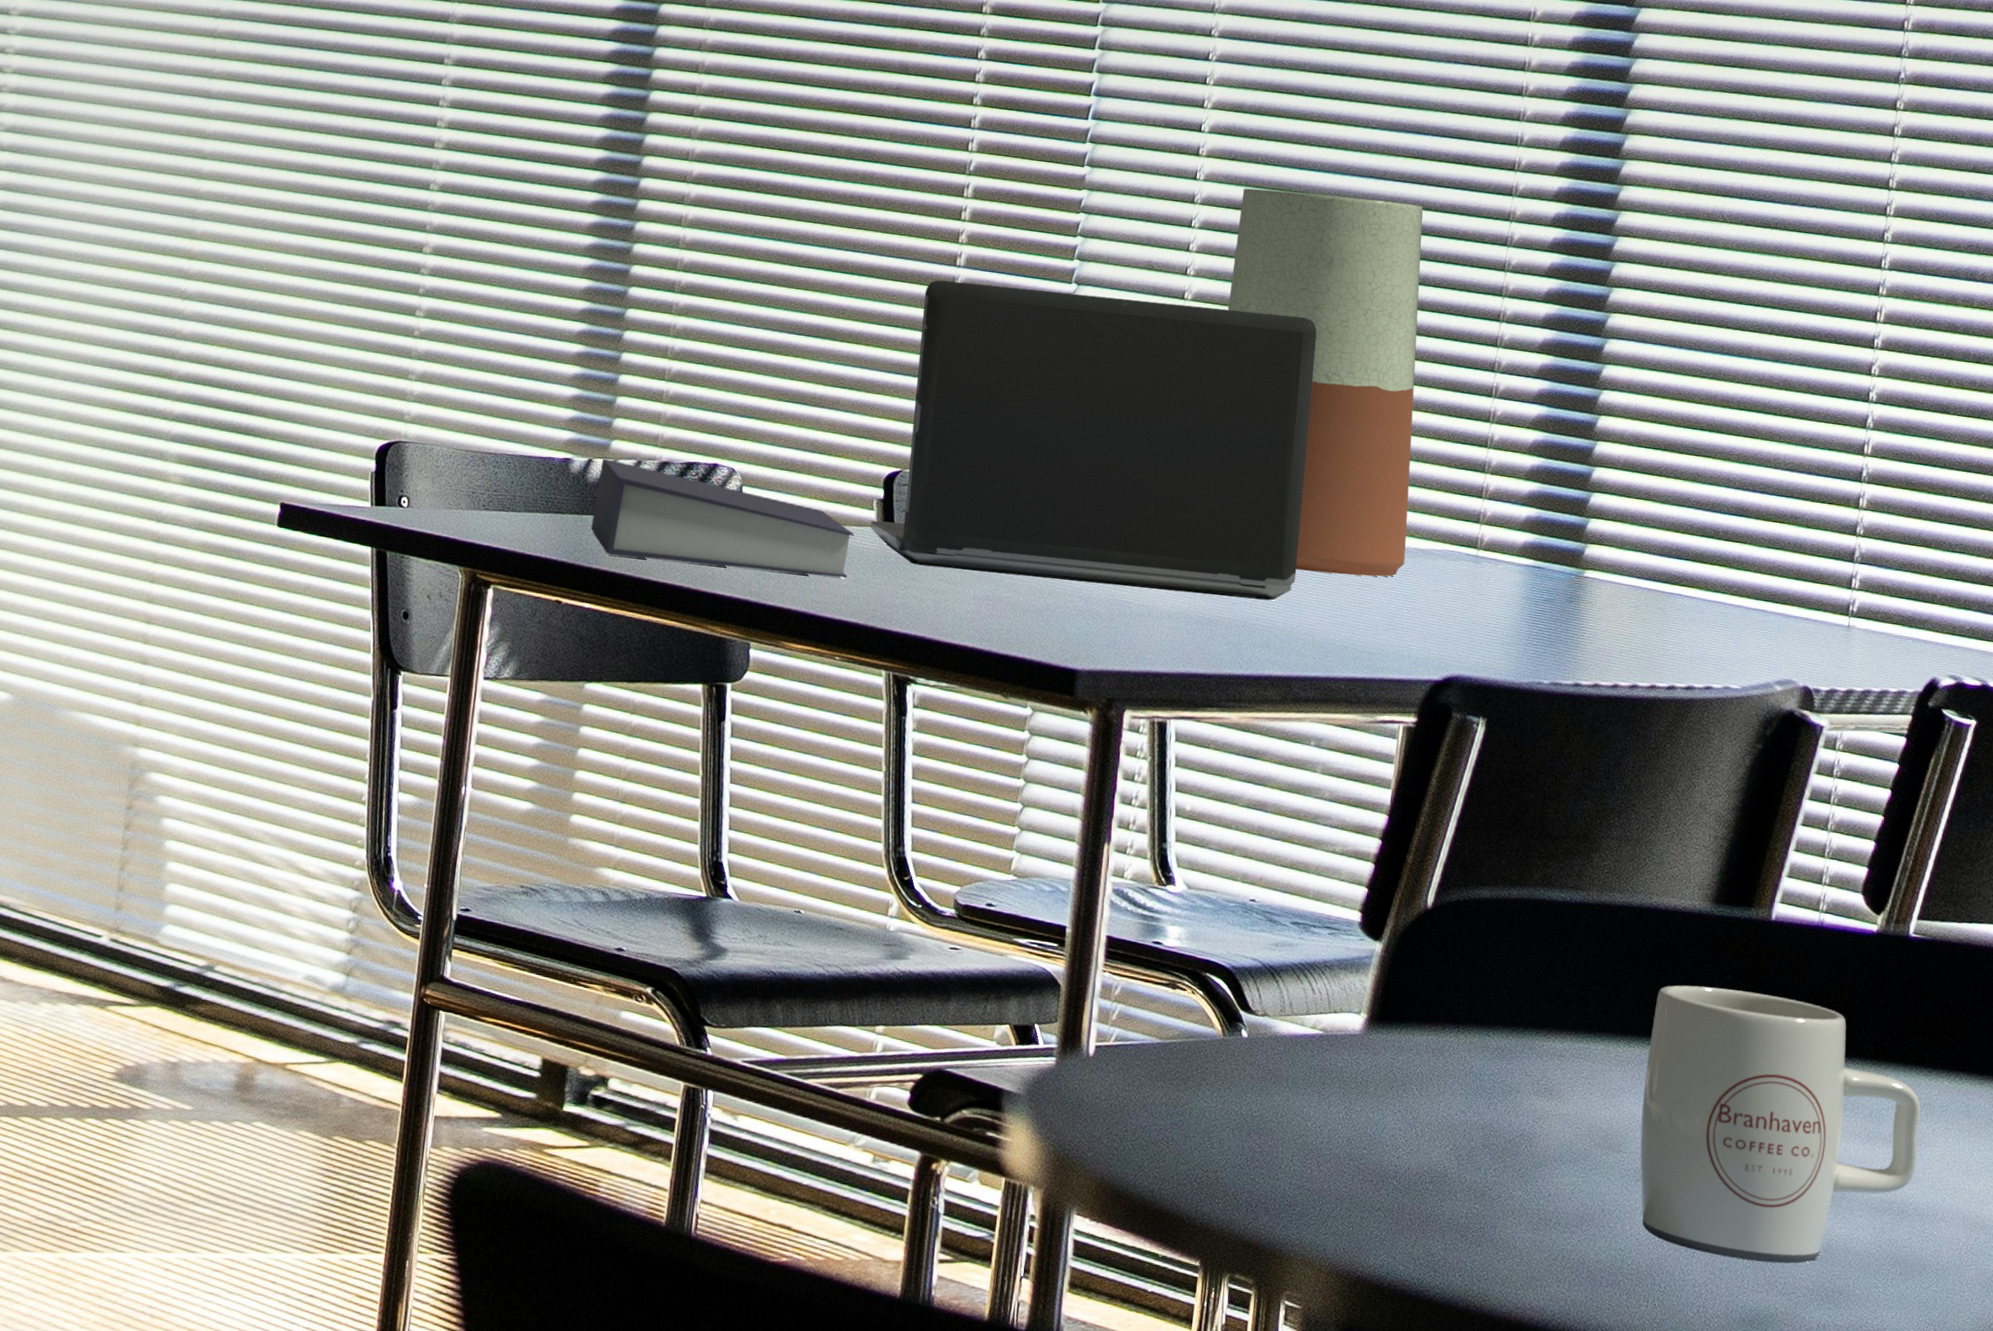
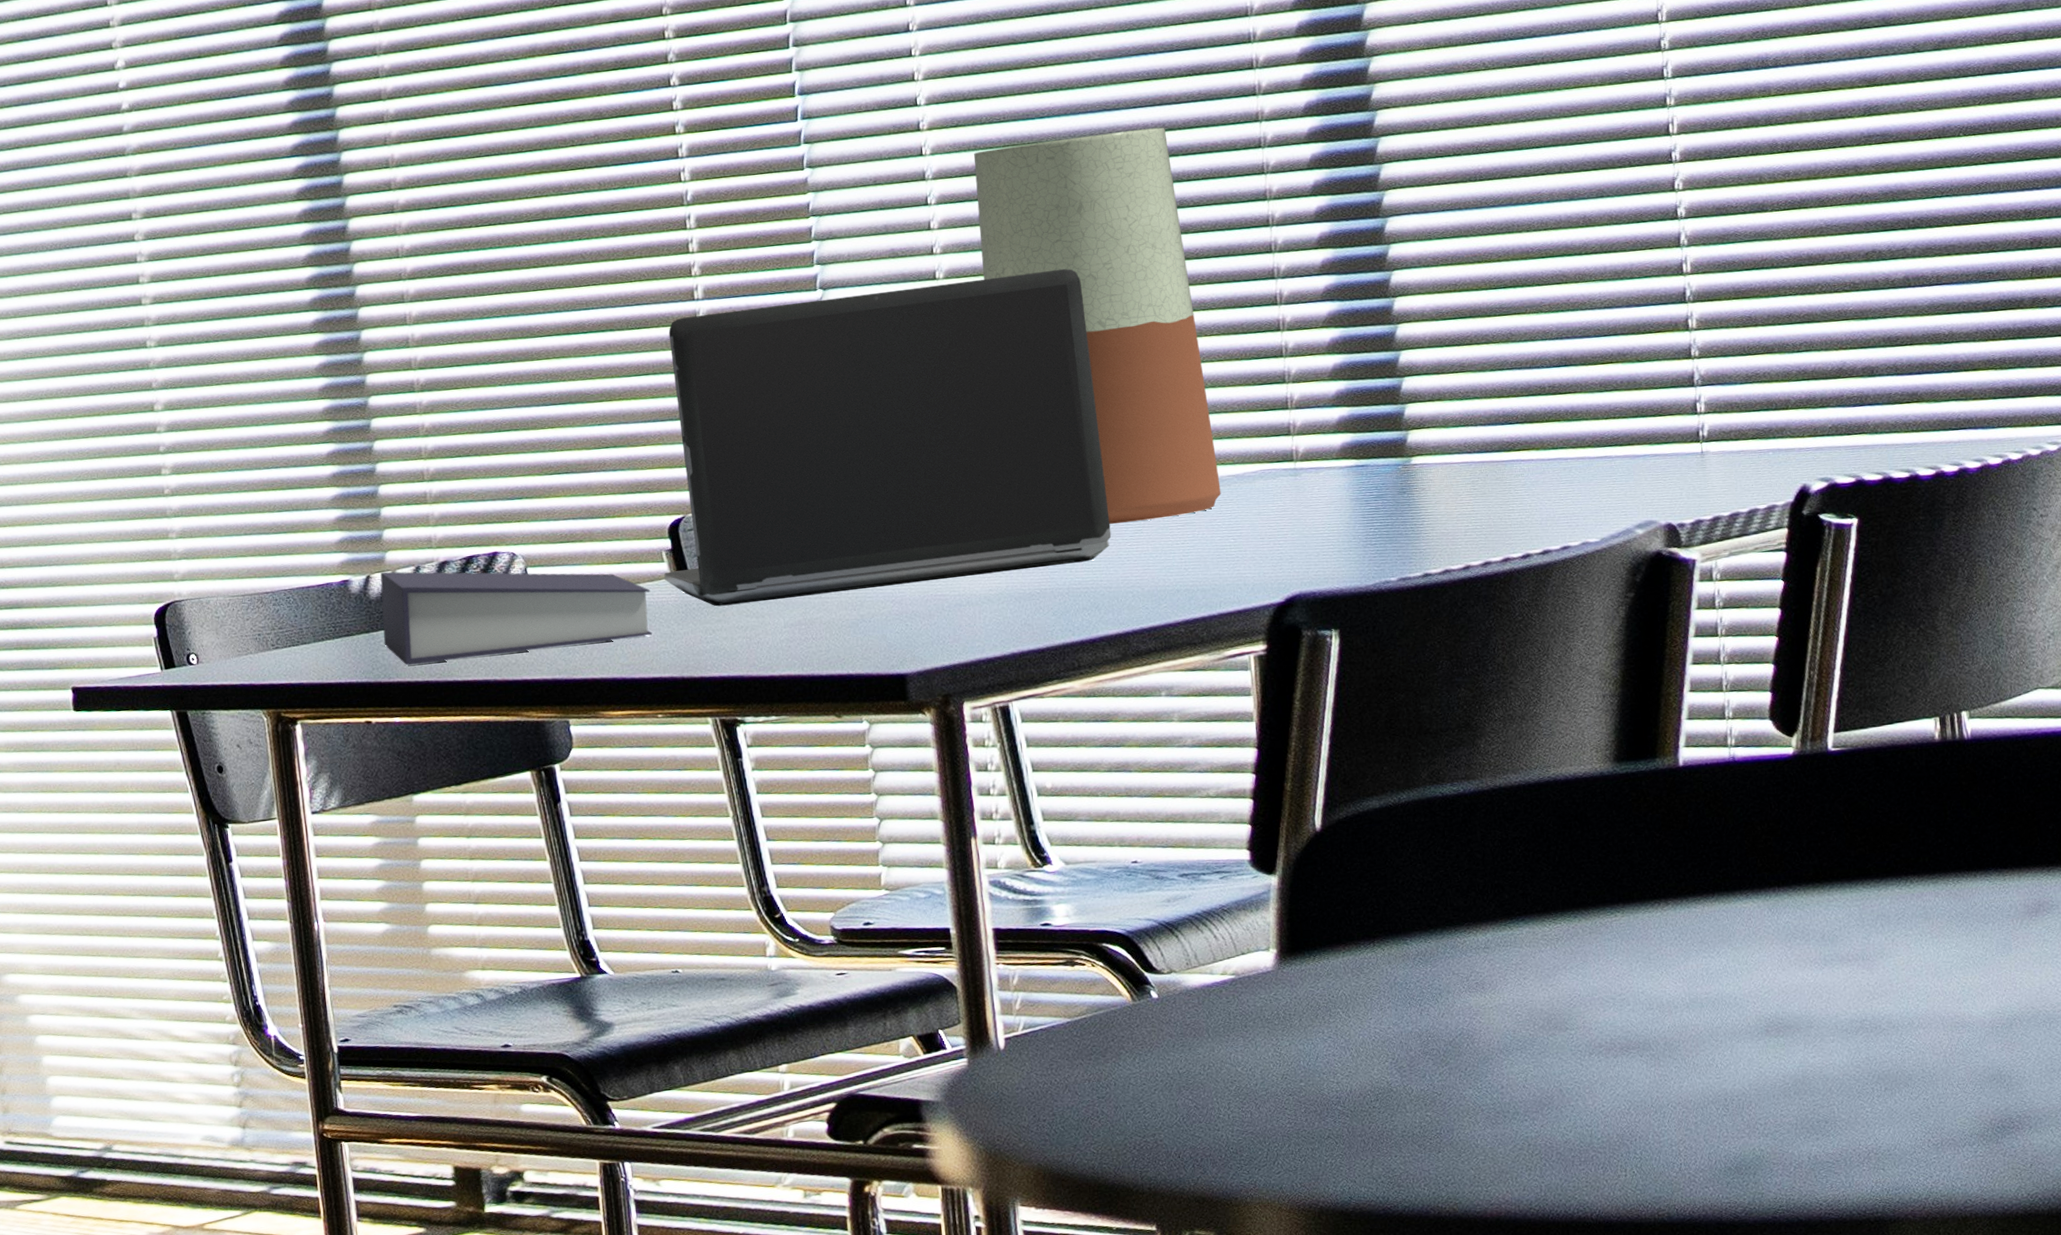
mug: present [1640,985,1921,1264] -> none [1574,840,1882,1111]

